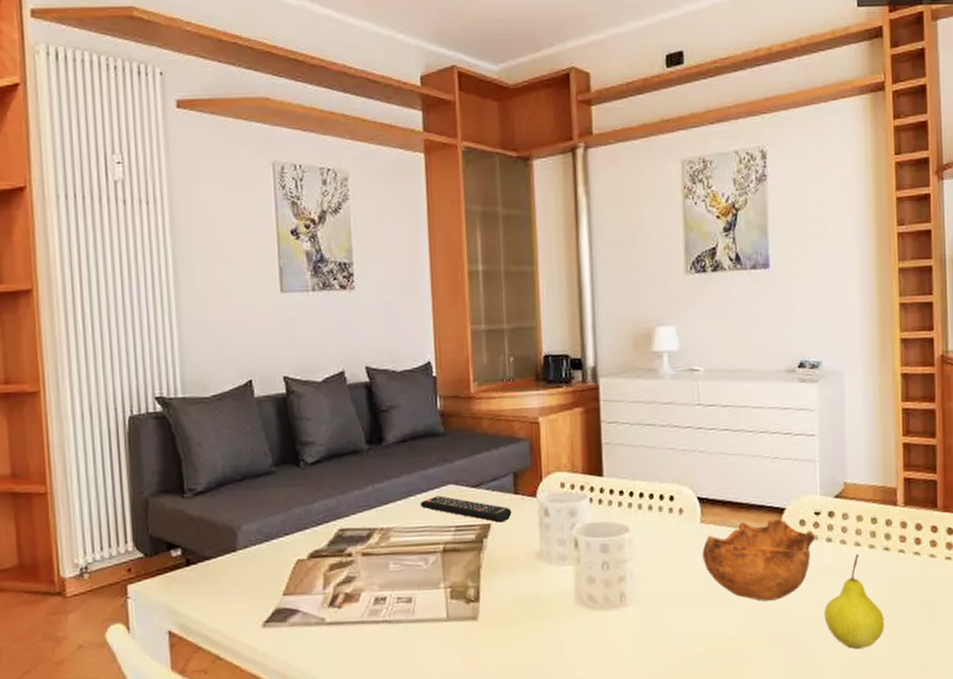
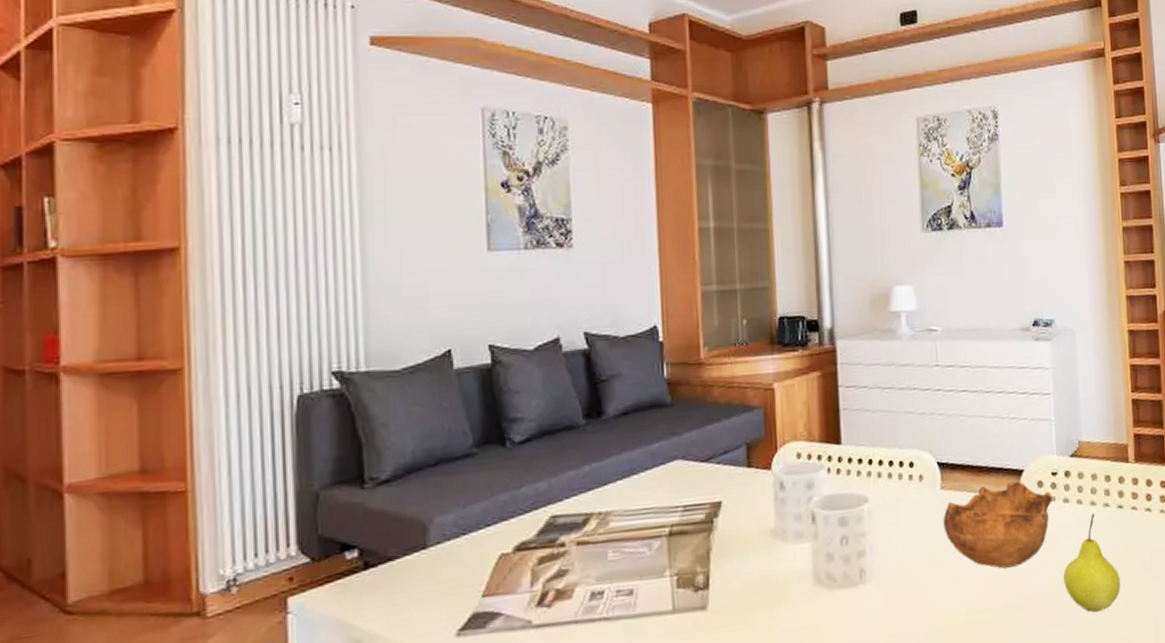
remote control: present [420,496,512,523] -> none [643,472,745,500]

